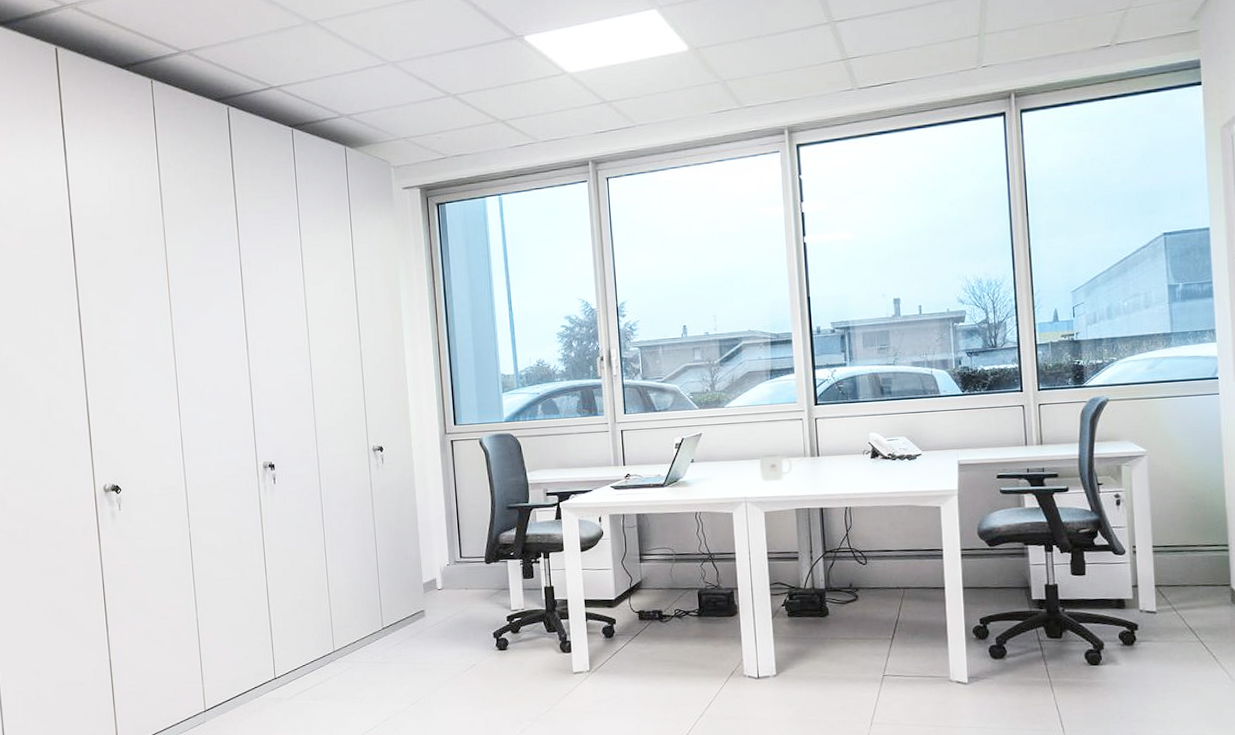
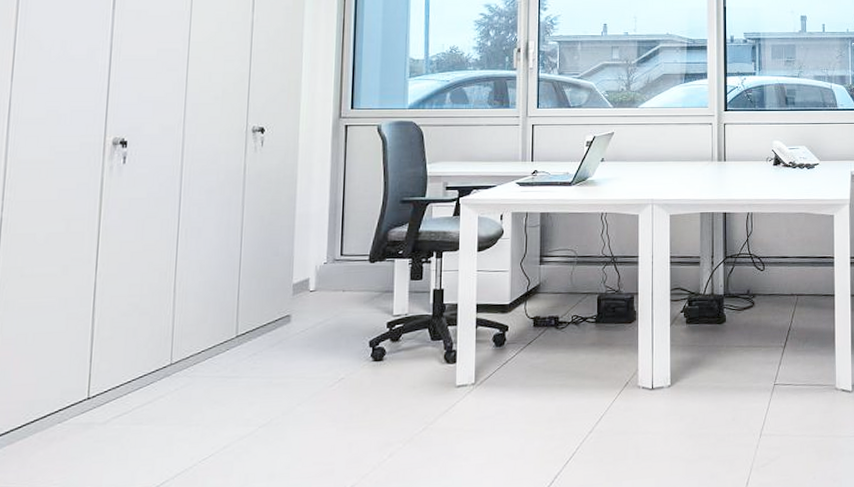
mug: present [759,454,792,482] -> none [668,157,699,185]

